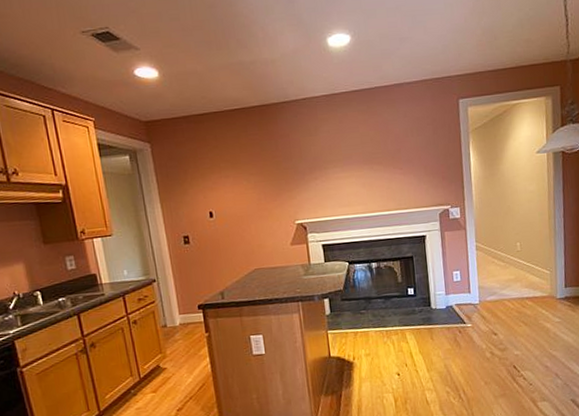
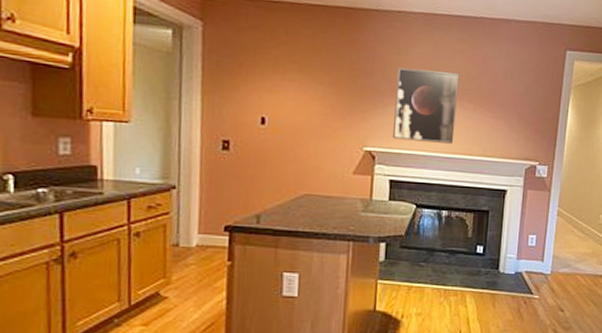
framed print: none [311,142,371,209] -> present [393,67,460,144]

